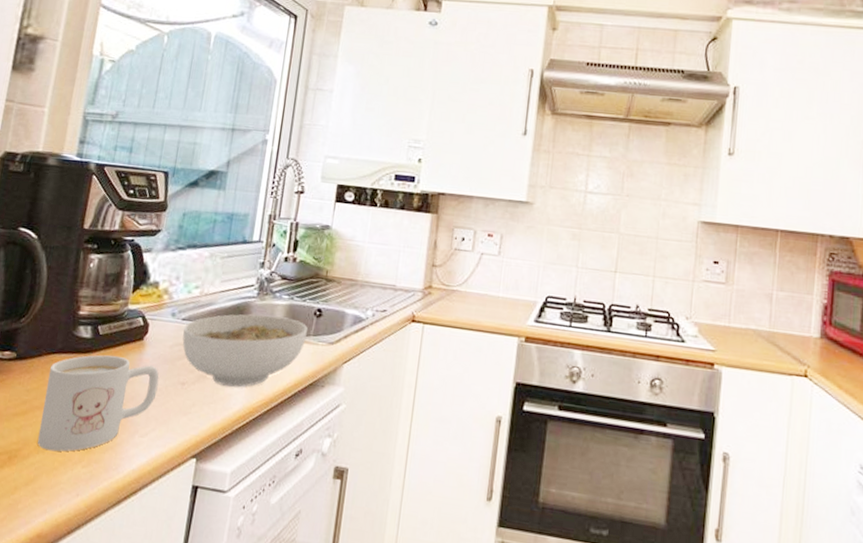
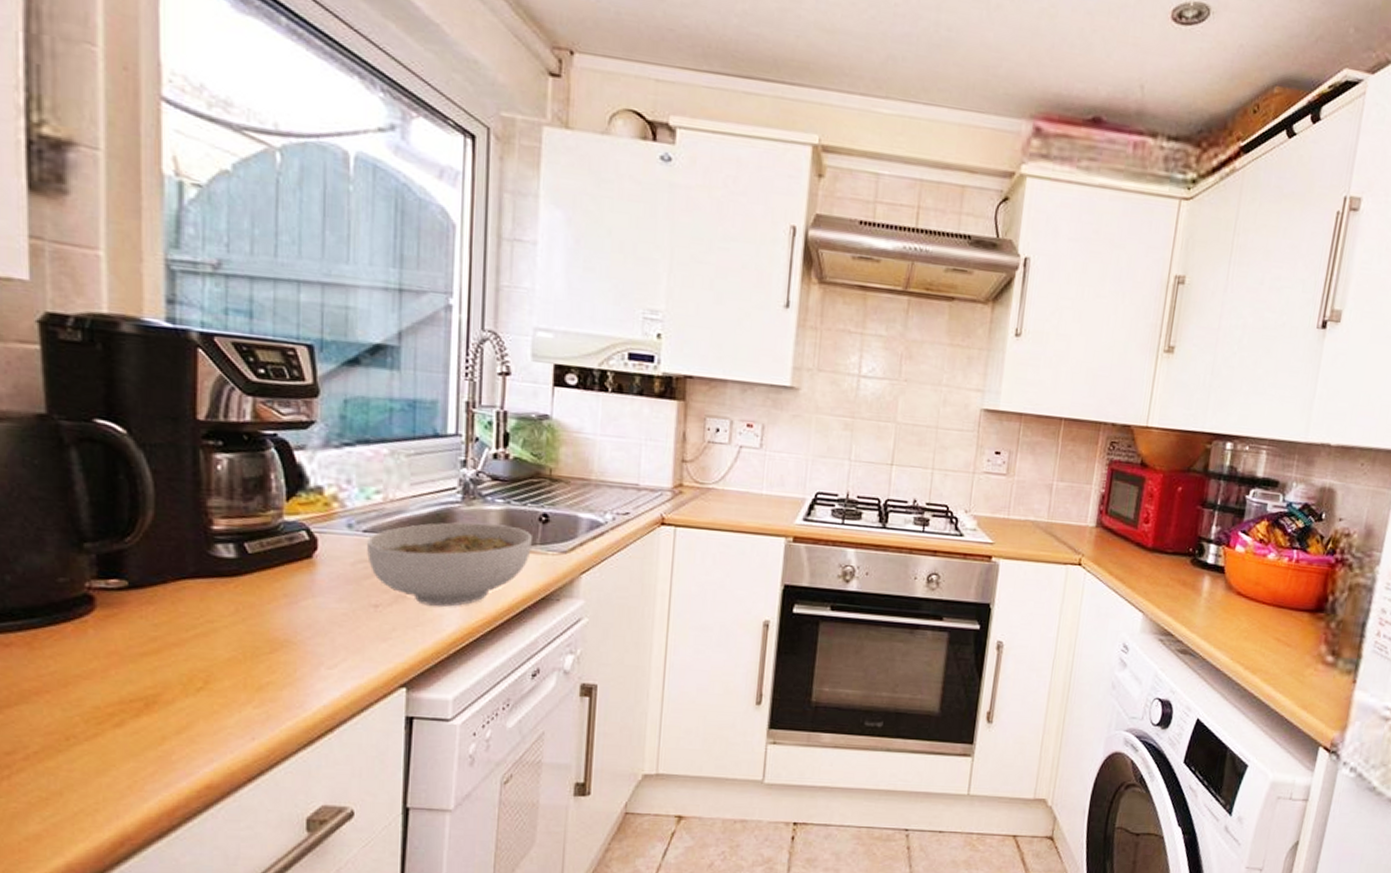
mug: present [37,354,159,452] -> none [182,577,342,693]

